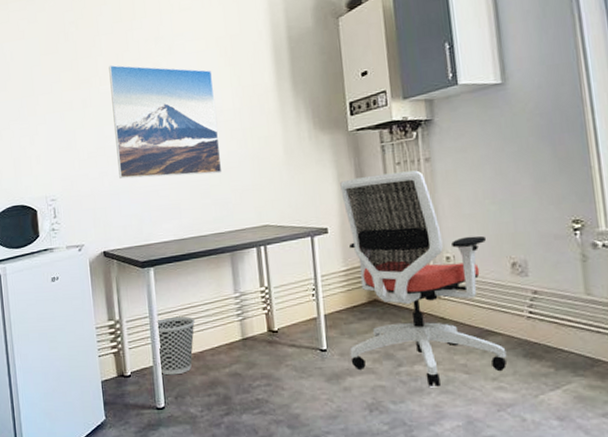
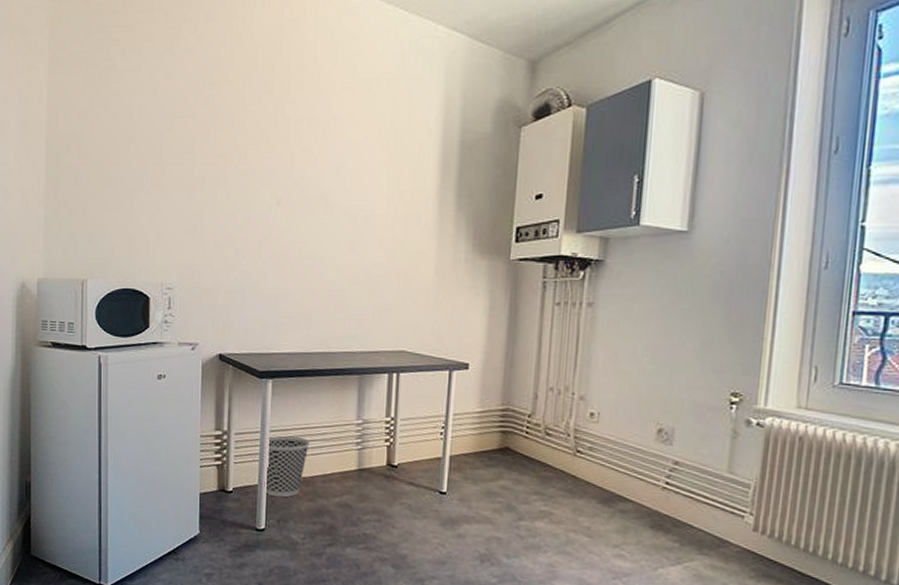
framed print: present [109,64,222,179] -> none [247,141,369,286]
office chair: present [340,170,507,387] -> none [470,312,637,547]

